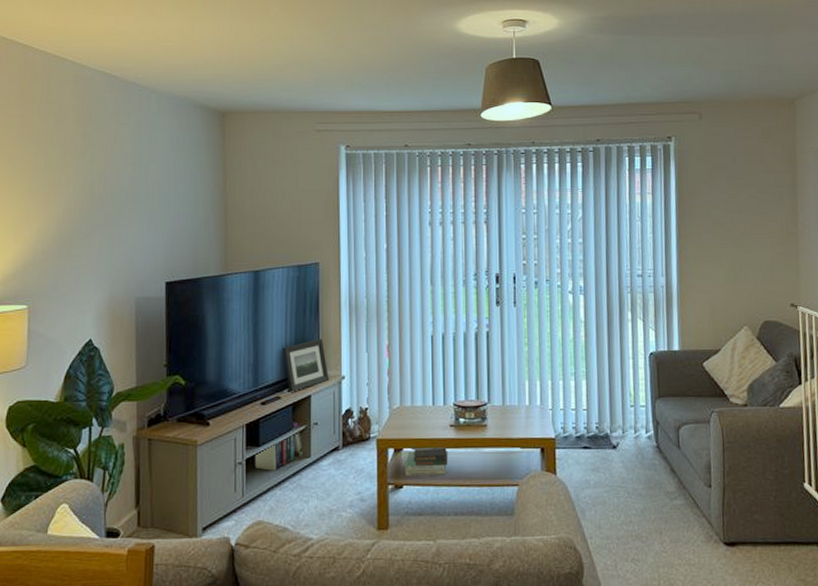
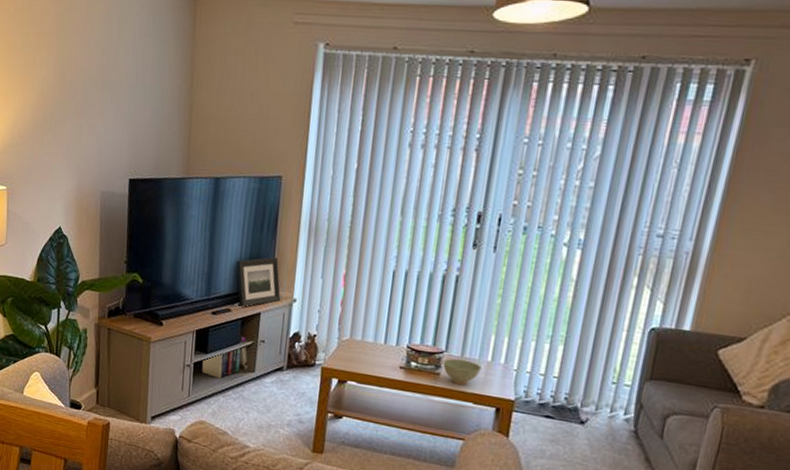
books: present [405,447,448,477] -> none [346,383,394,414]
bowl: none [488,407,522,432] -> present [443,358,482,385]

